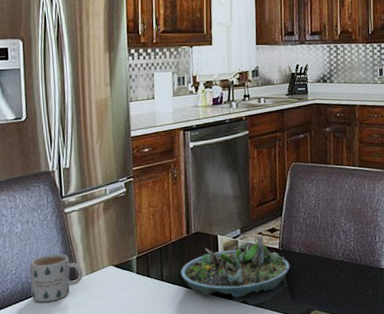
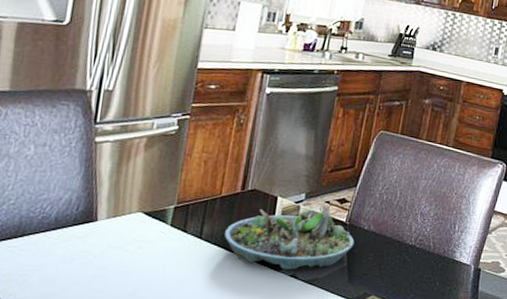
mug: present [30,253,83,303] -> none [29,187,103,244]

